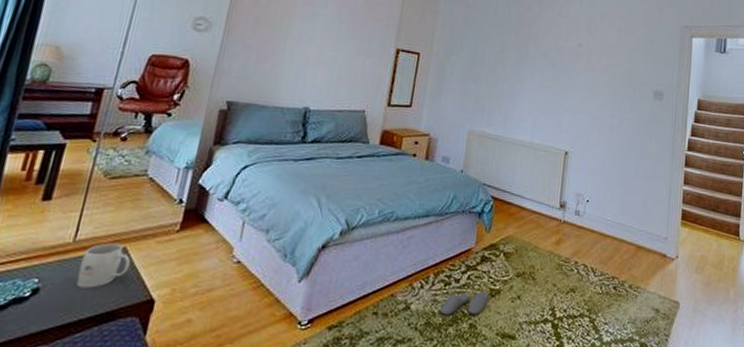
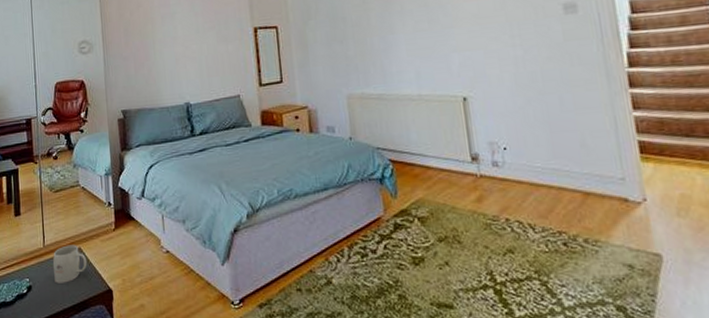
slippers: present [439,290,489,315] -> none [362,259,413,287]

